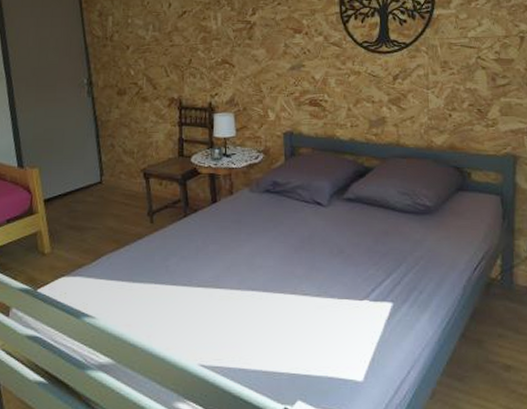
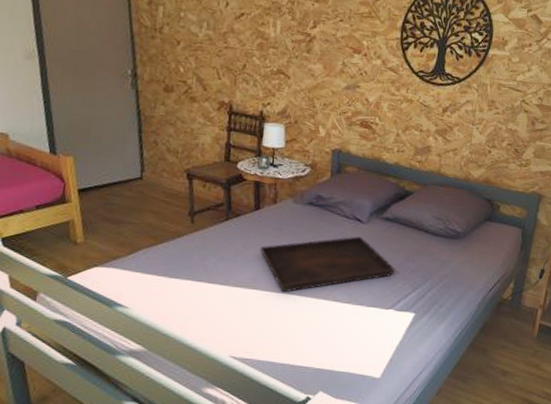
serving tray: none [221,221,364,290] -> present [261,236,395,293]

